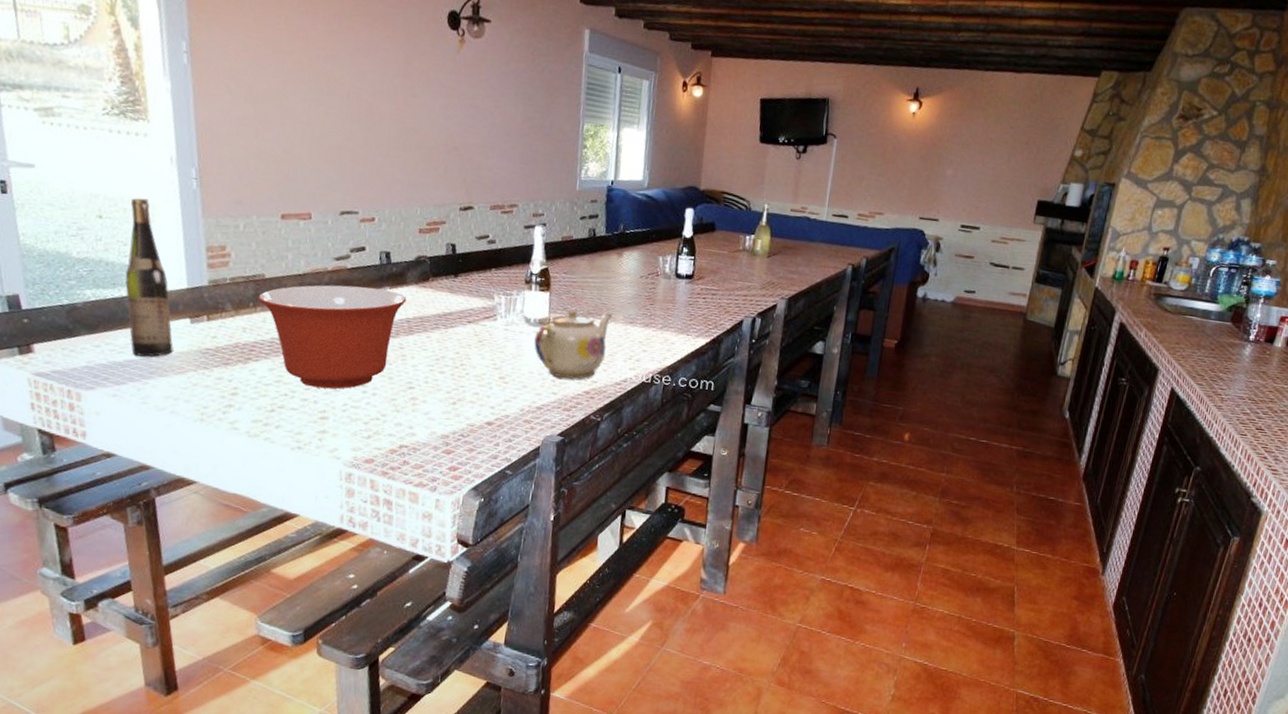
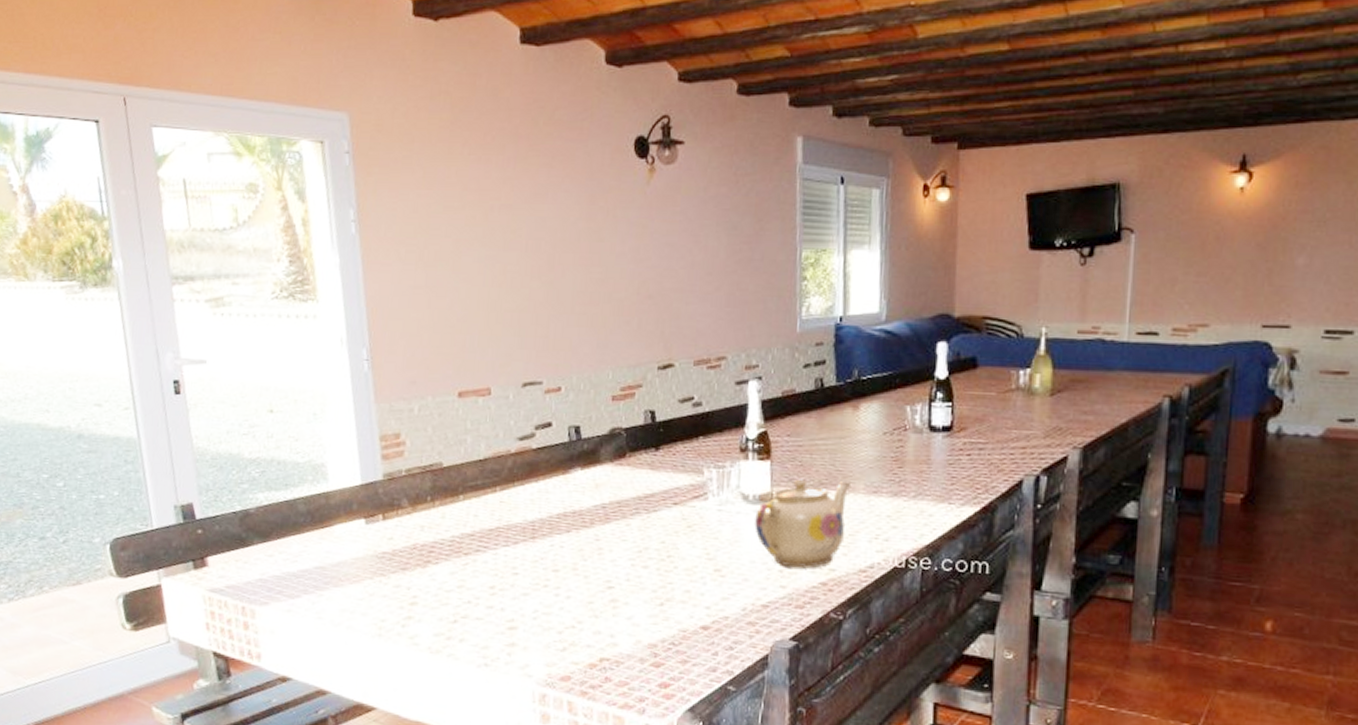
wine bottle: present [125,198,173,357] -> none [297,386,348,565]
mixing bowl: present [258,285,407,389] -> none [436,469,601,593]

